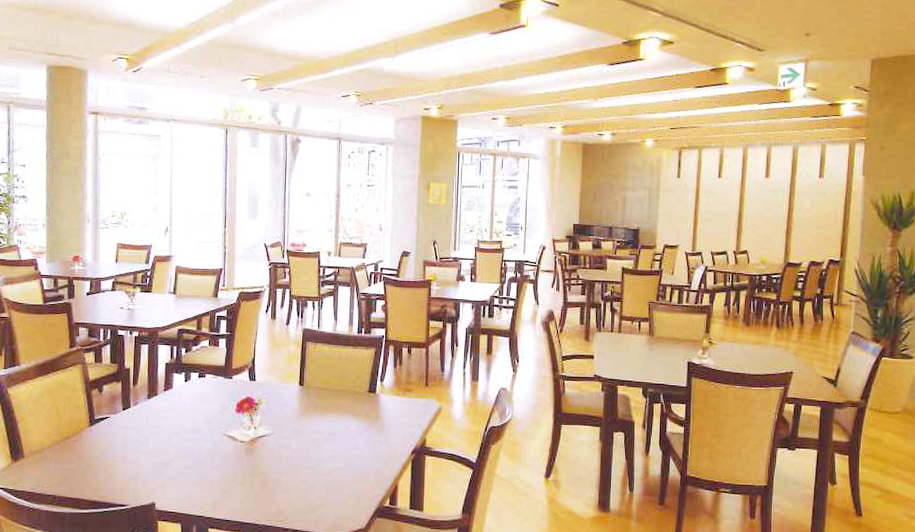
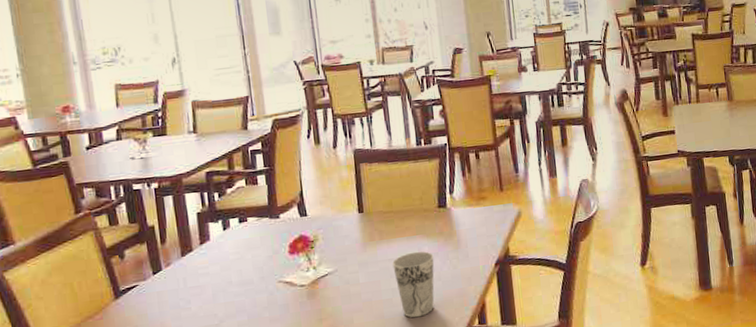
cup: none [322,428,359,488] -> present [392,251,434,318]

